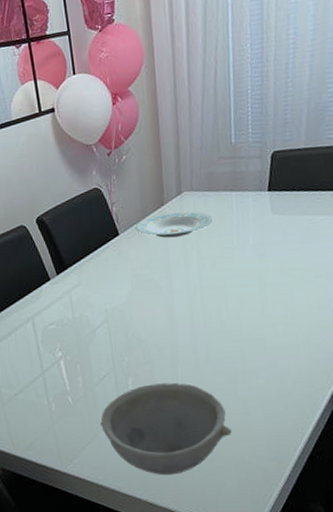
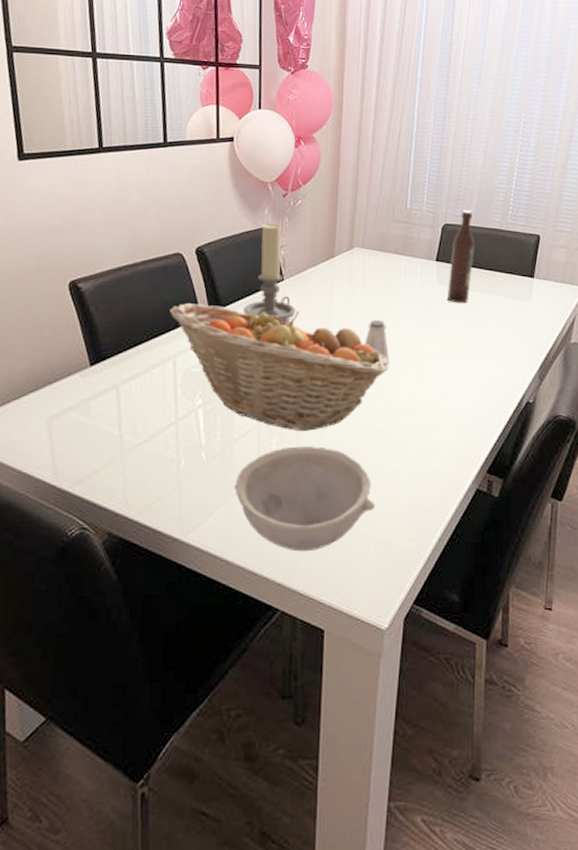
fruit basket: none [22,261,231,371] -> present [170,302,389,431]
candle holder: none [86,182,135,274] -> present [243,223,297,321]
plate: present [135,211,213,238] -> none [301,266,381,292]
saltshaker: none [204,258,230,298] -> present [365,319,389,362]
wine bottle: none [283,132,309,230] -> present [446,210,475,304]

